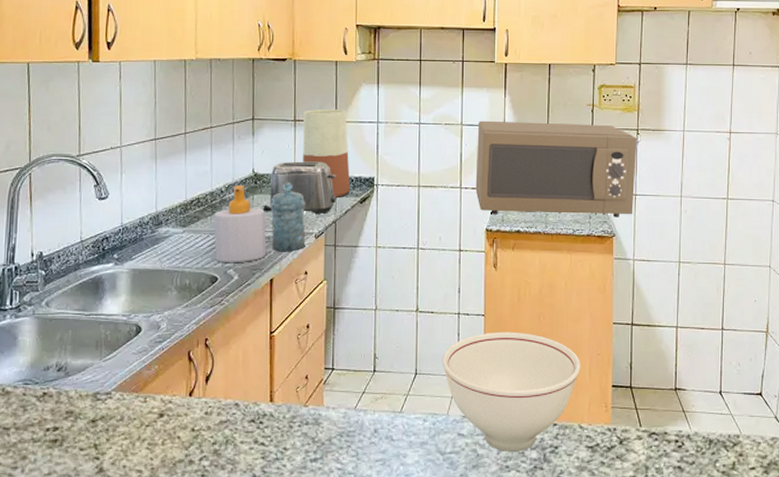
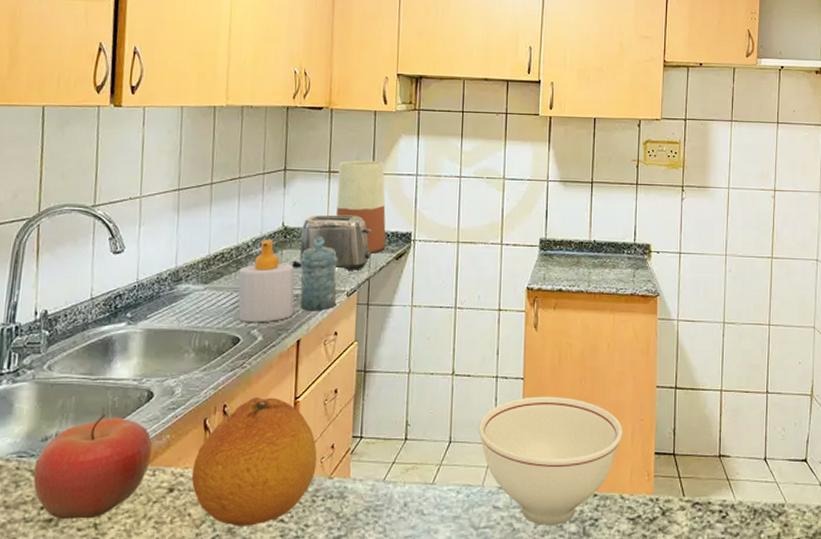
fruit: none [38,345,142,441] -> present [33,413,152,520]
fruit: none [179,332,292,449] -> present [191,397,317,526]
microwave: present [475,120,637,218] -> none [516,174,682,276]

